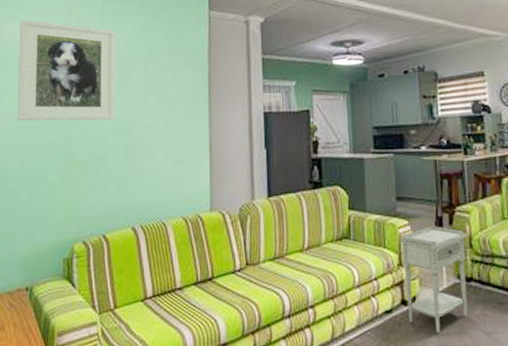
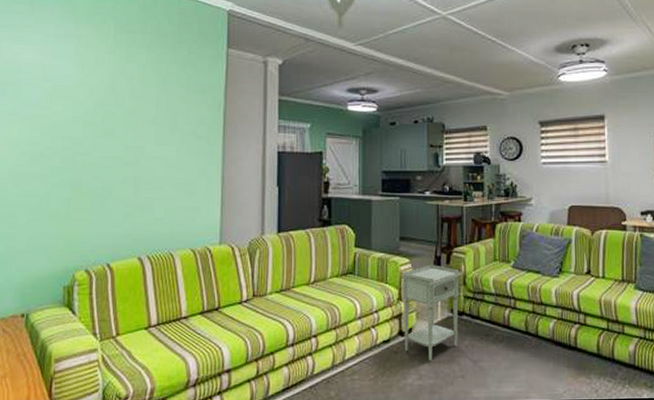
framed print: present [17,19,116,121] -> none [17,41,128,150]

